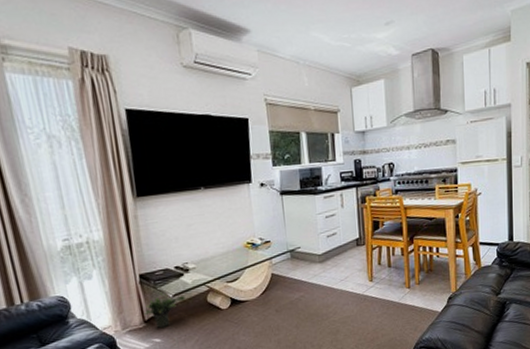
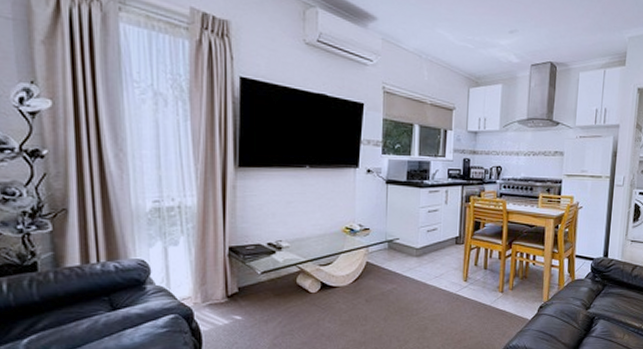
potted plant: present [143,292,186,329] -> none [227,267,274,306]

